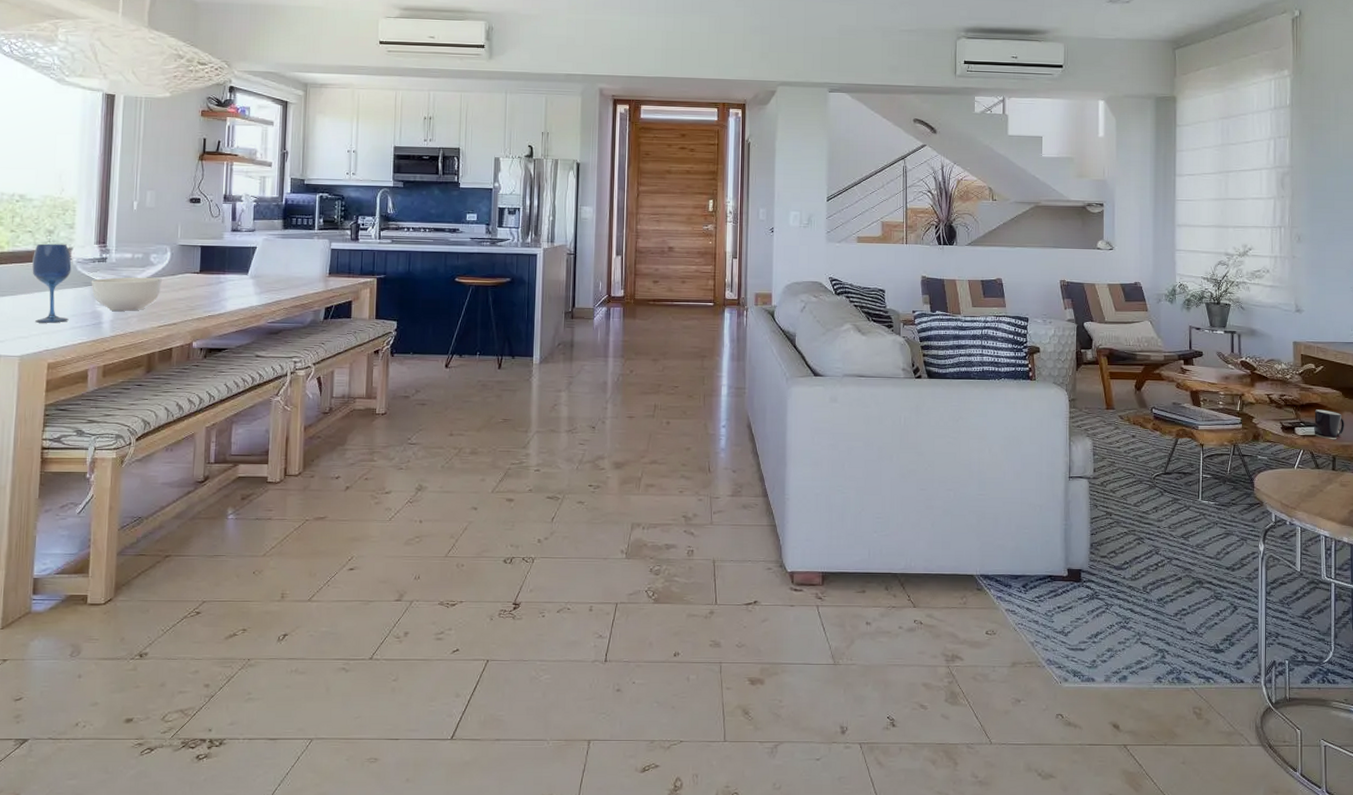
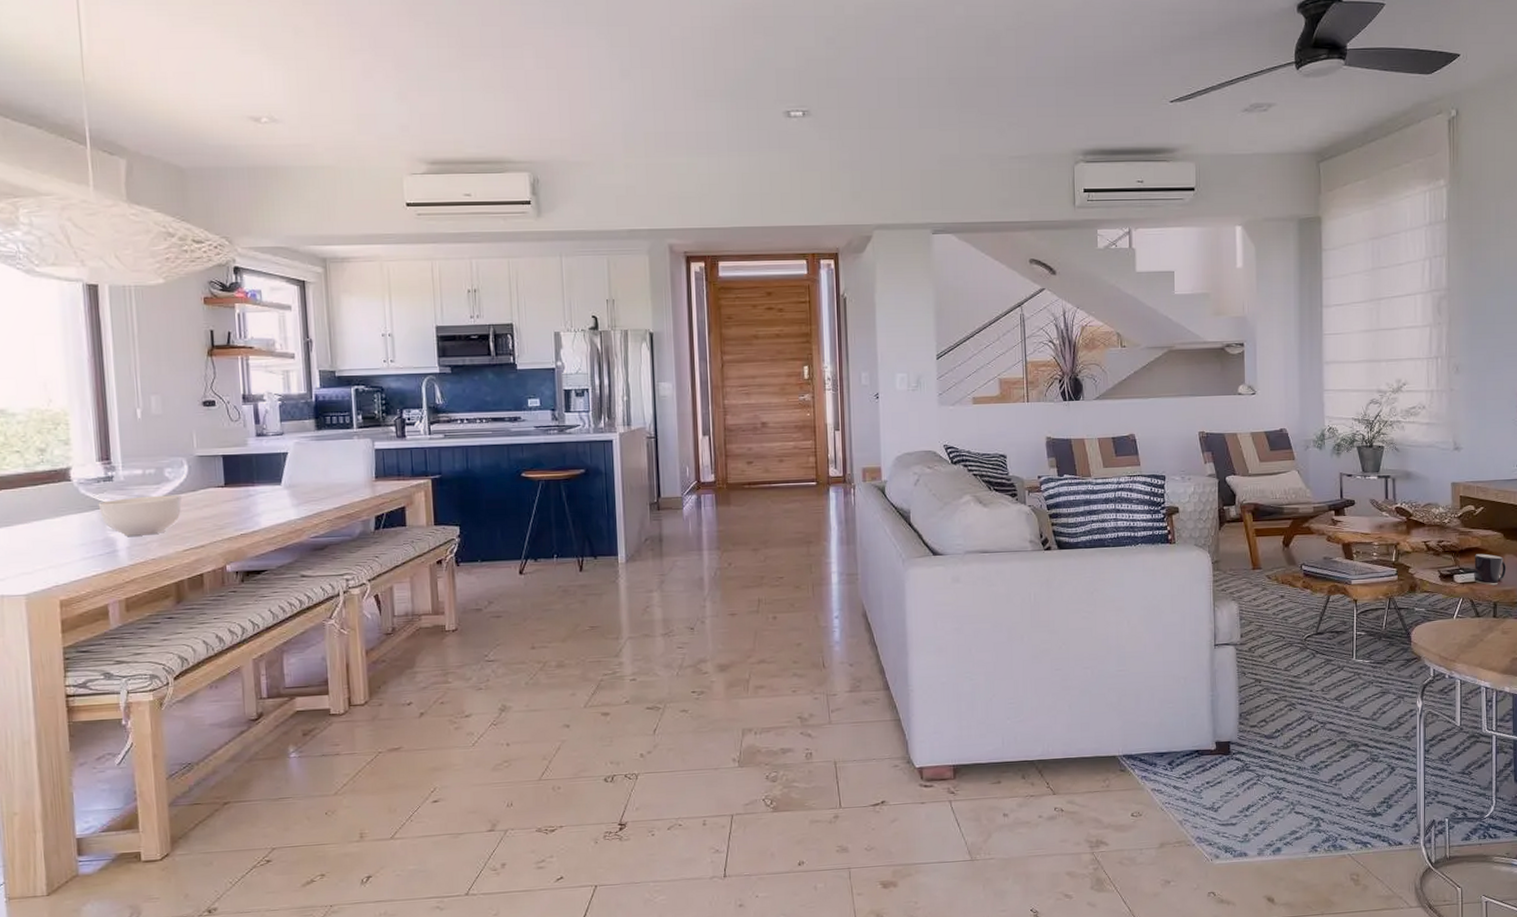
wineglass: present [32,243,72,323] -> none [25,463,78,556]

